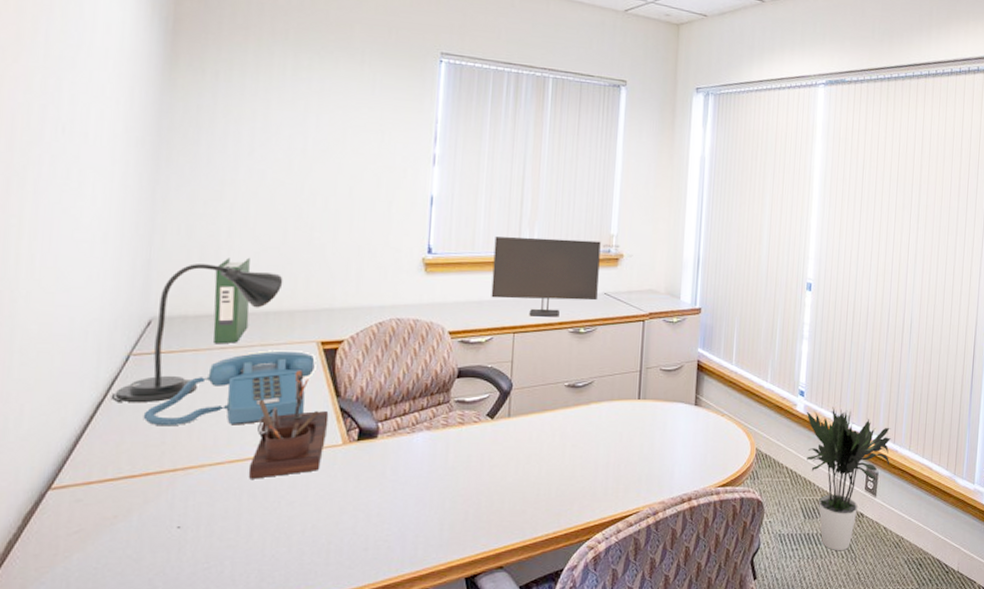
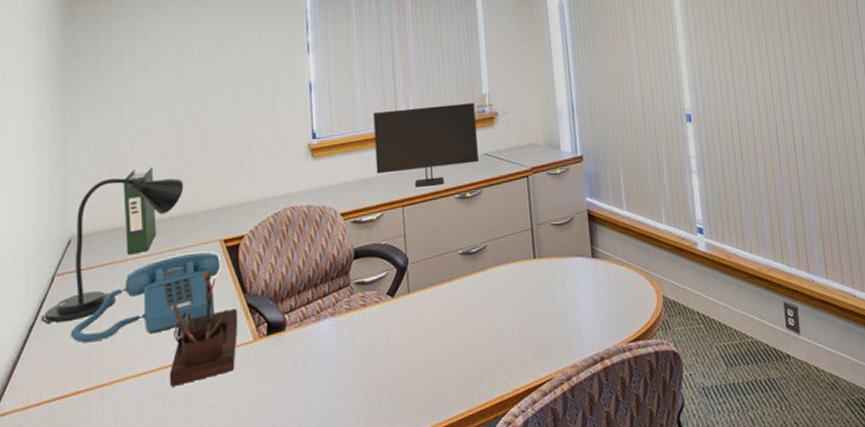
potted plant: present [806,406,892,551] -> none [708,240,809,400]

